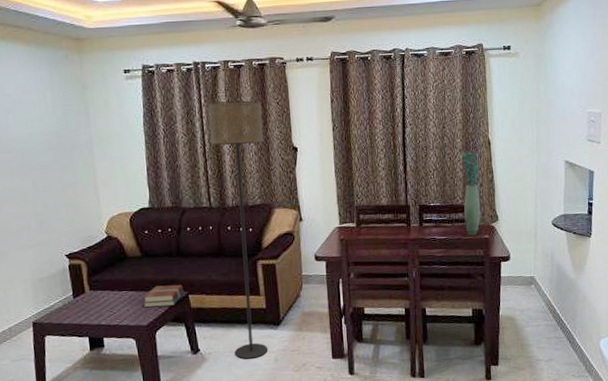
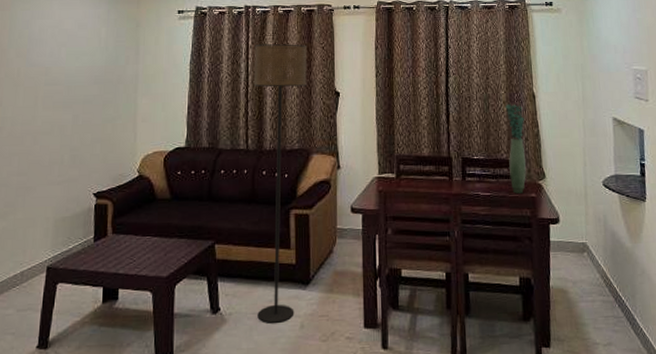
books: present [142,284,184,308] -> none [165,232,210,257]

